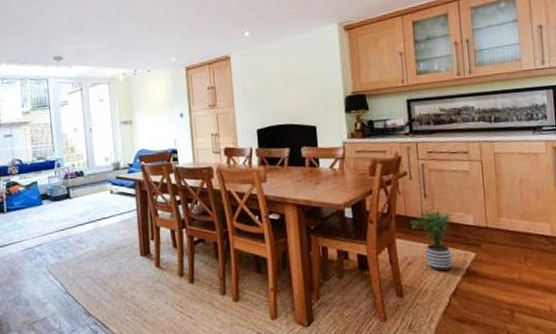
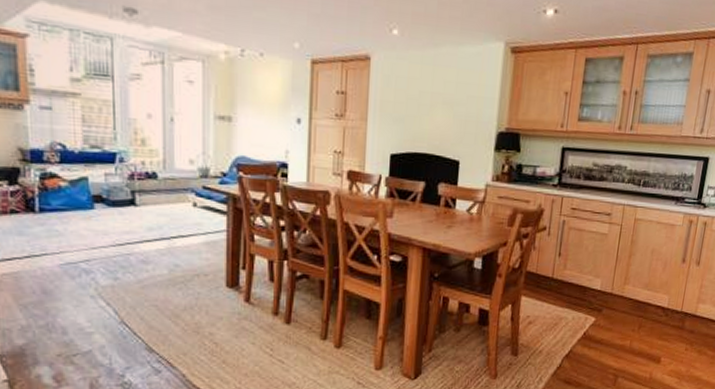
potted plant: present [411,208,454,271] -> none [539,269,583,333]

